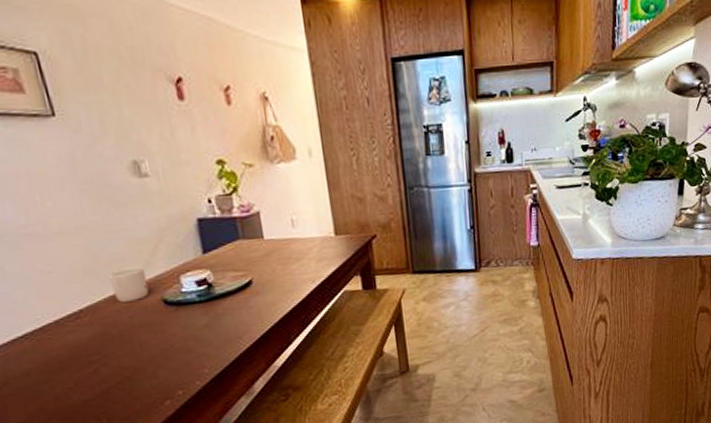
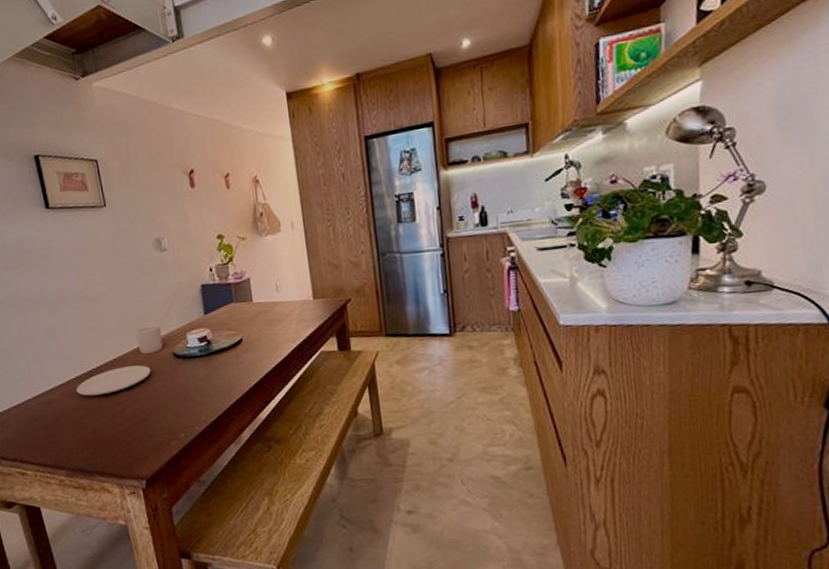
plate: none [24,315,134,358] -> present [76,365,151,397]

